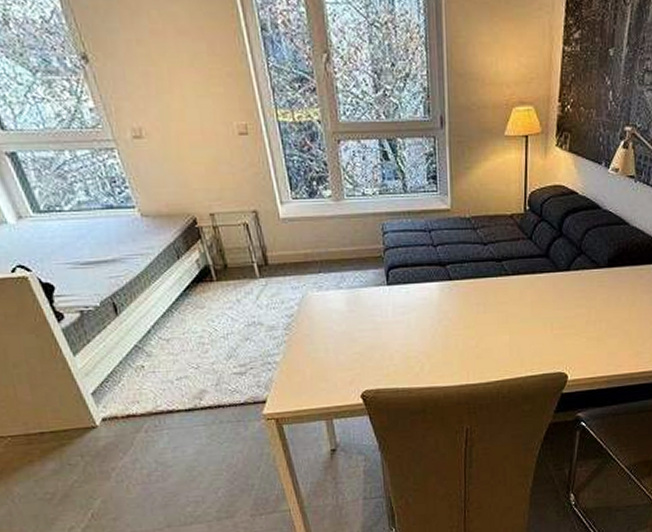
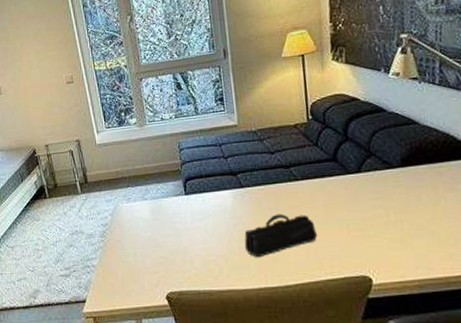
pencil case: none [449,309,523,355] -> present [244,213,318,258]

